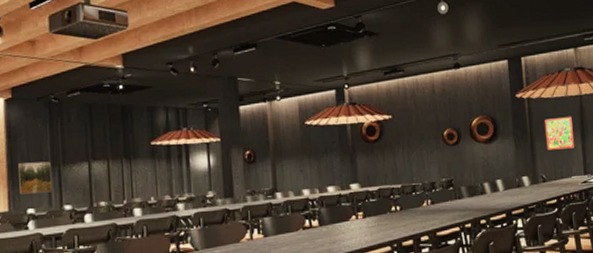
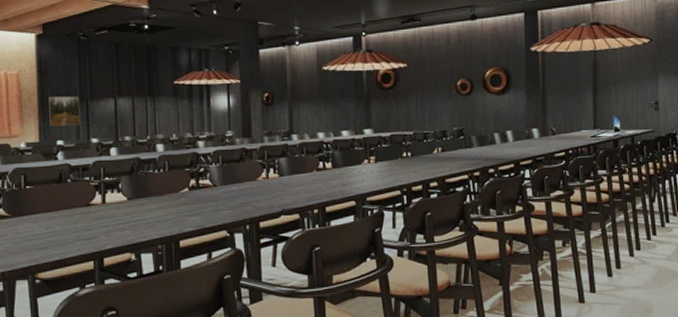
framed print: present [544,116,575,150] -> none [557,71,587,104]

